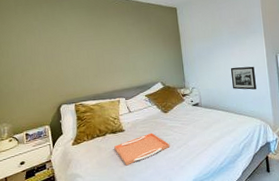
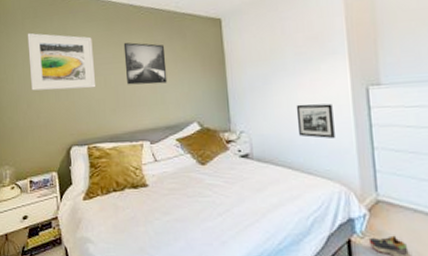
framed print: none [20,17,81,63] -> present [27,32,96,91]
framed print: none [102,24,138,57] -> present [123,42,168,85]
serving tray: present [114,132,170,166] -> none [134,191,208,233]

